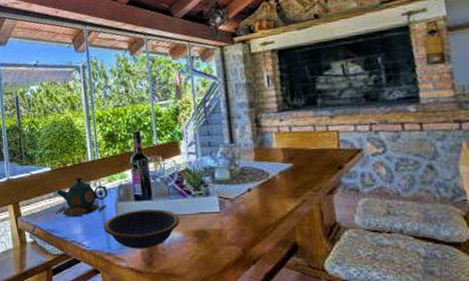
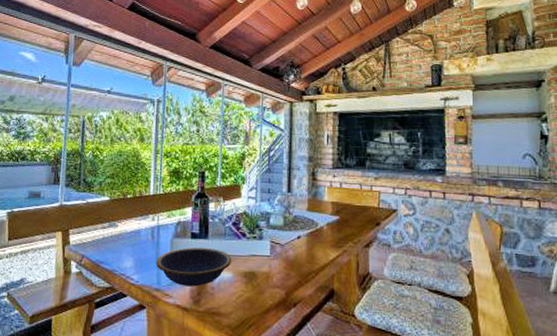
teapot: present [54,176,108,218] -> none [106,209,166,251]

